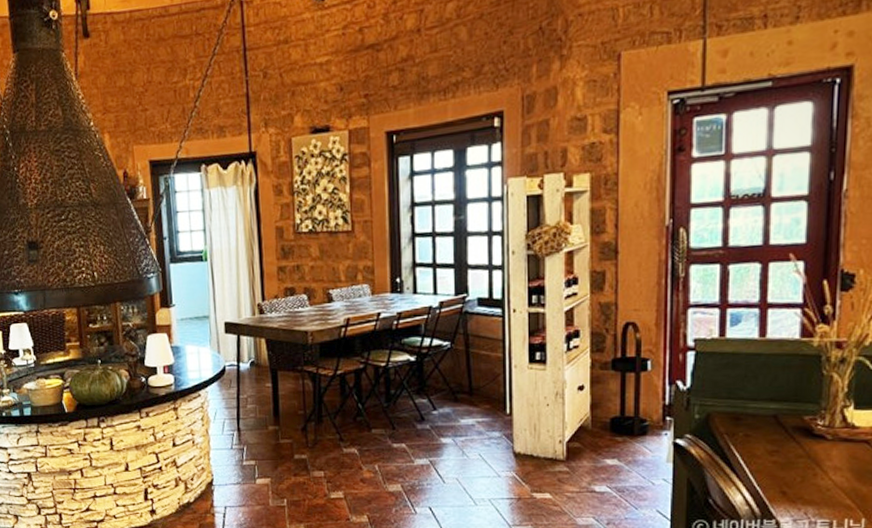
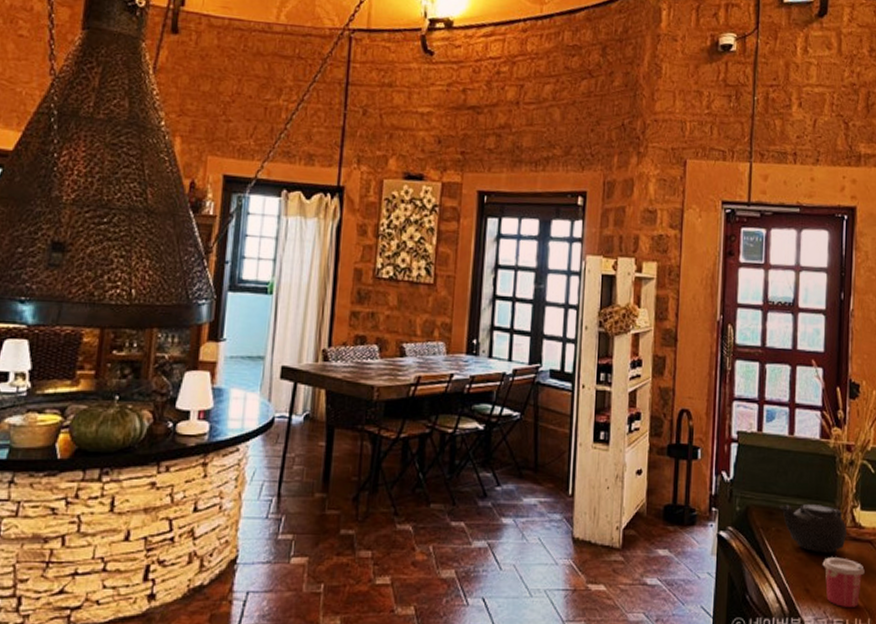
teapot: none [748,406,836,455] -> present [780,503,848,553]
cup: none [803,459,858,508] -> present [822,557,865,607]

